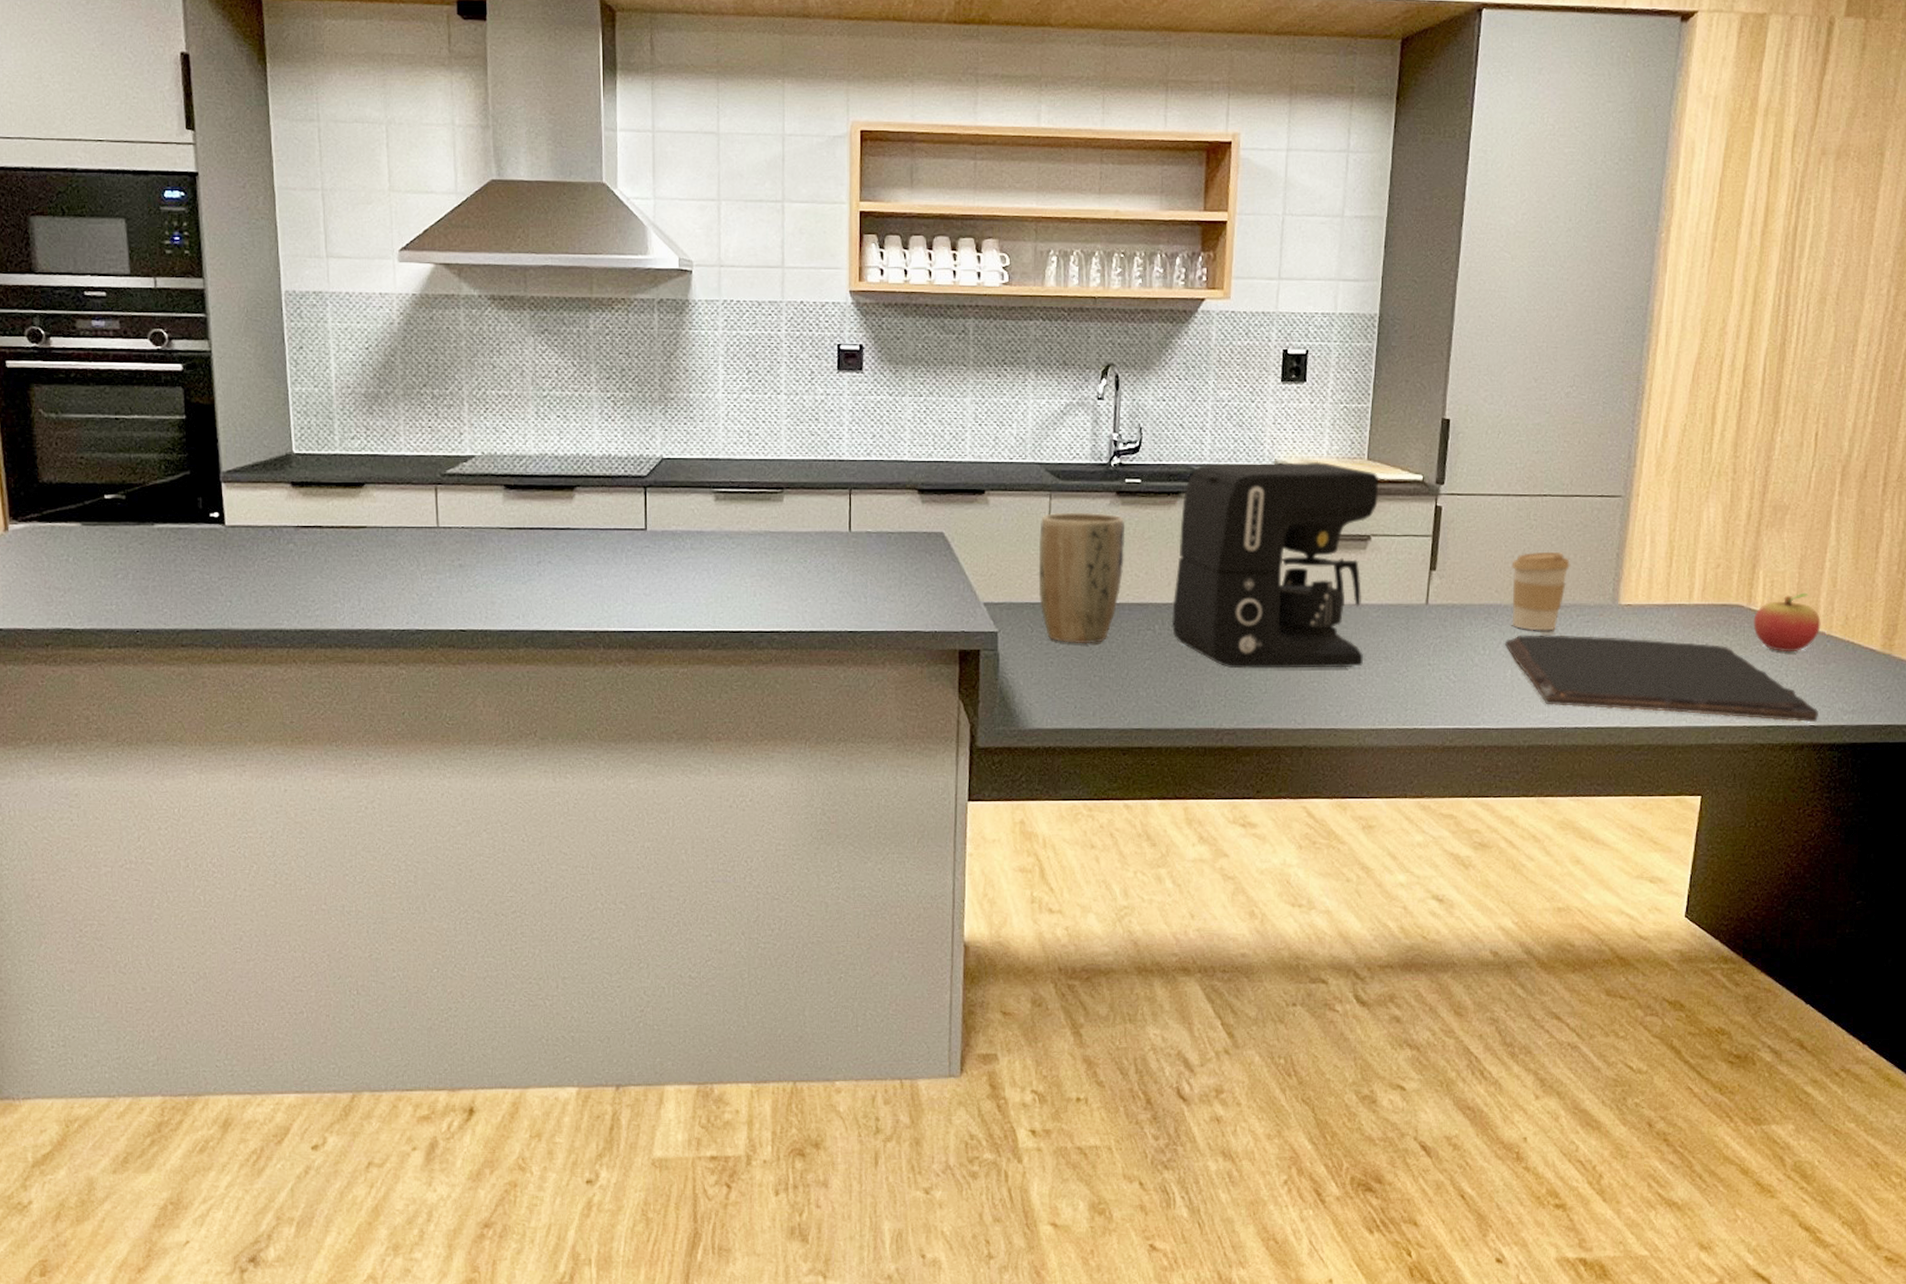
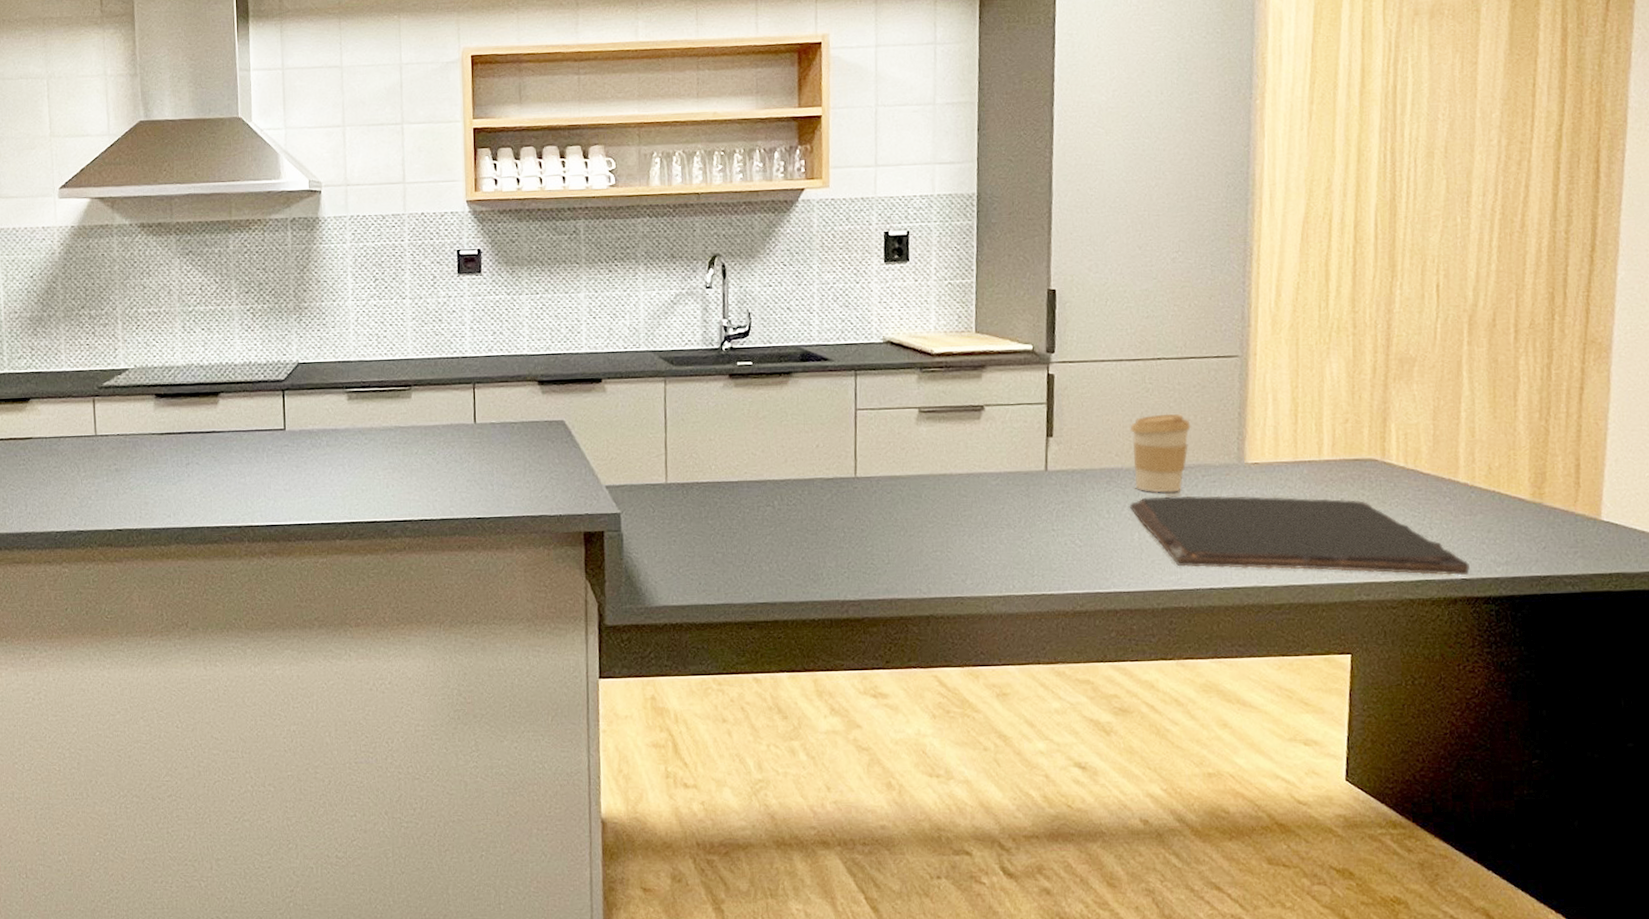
plant pot: present [1038,512,1125,644] -> none [656,395,740,522]
coffee maker: present [1171,461,1379,669] -> none [790,336,990,541]
fruit: present [1753,592,1821,652] -> none [1389,444,1463,505]

